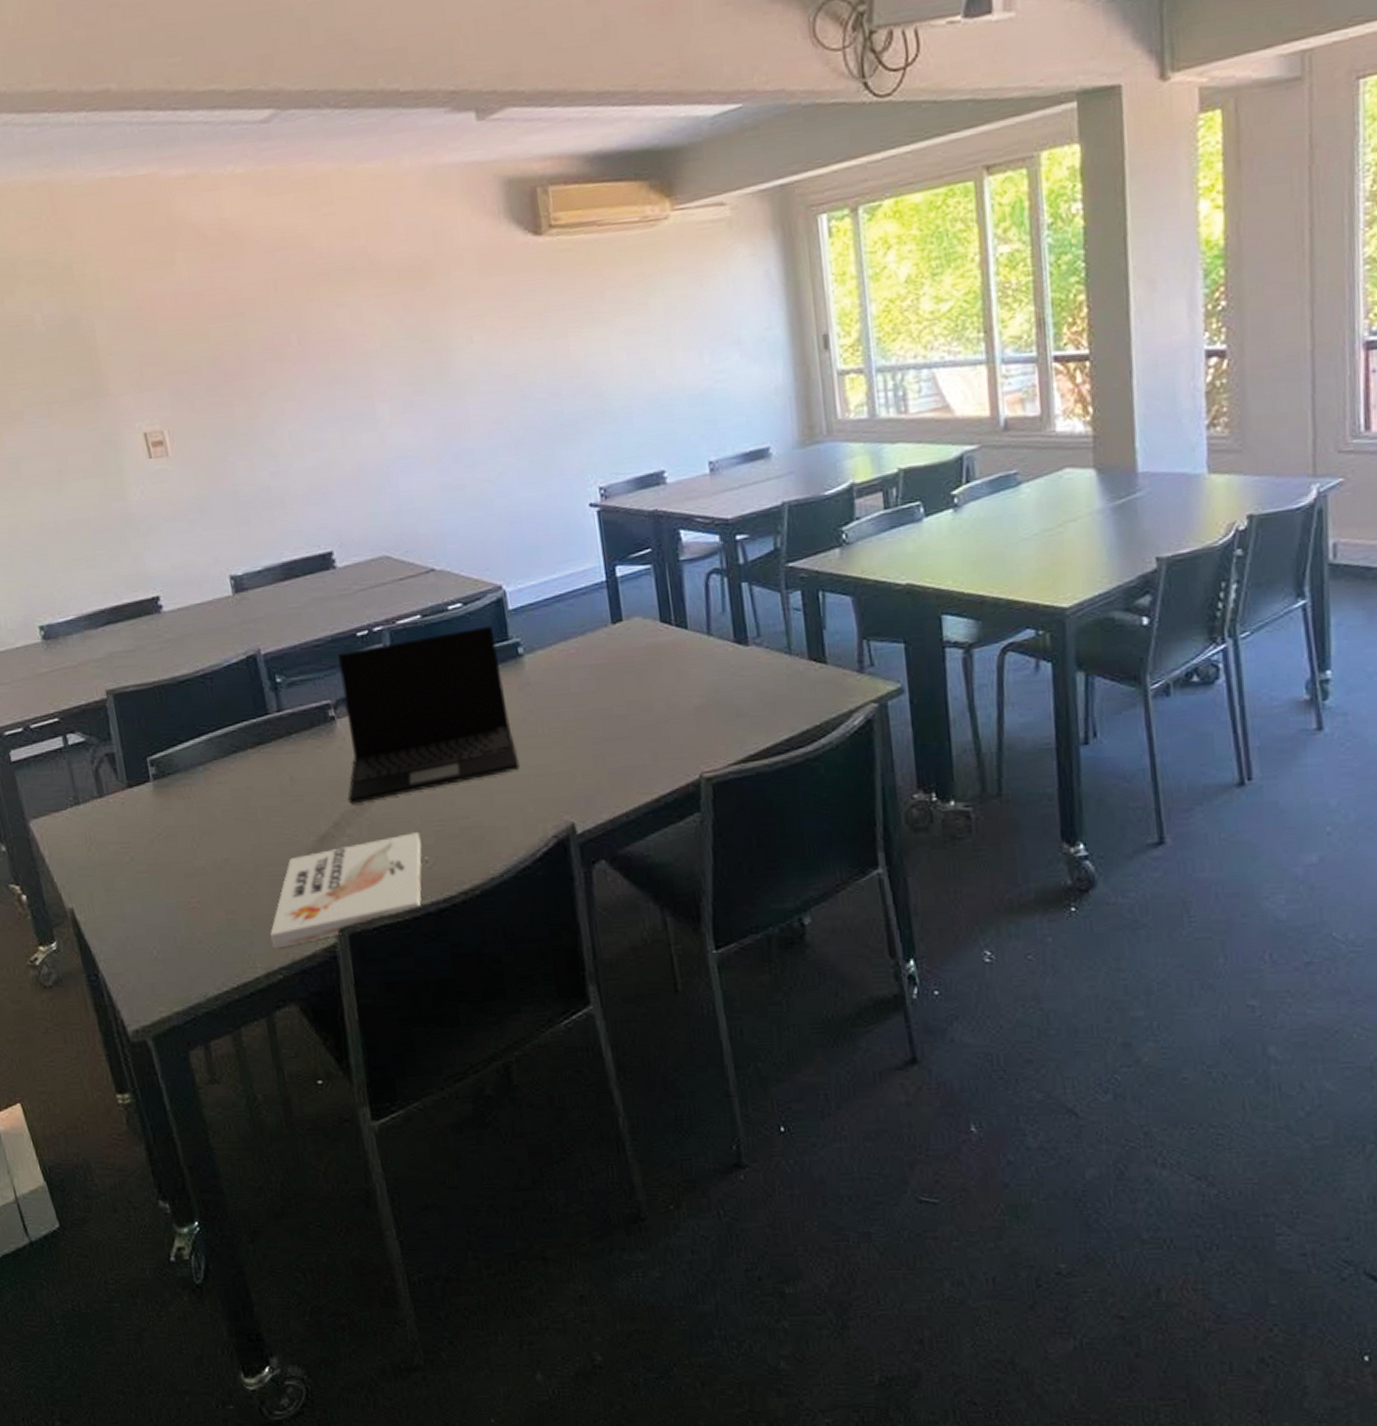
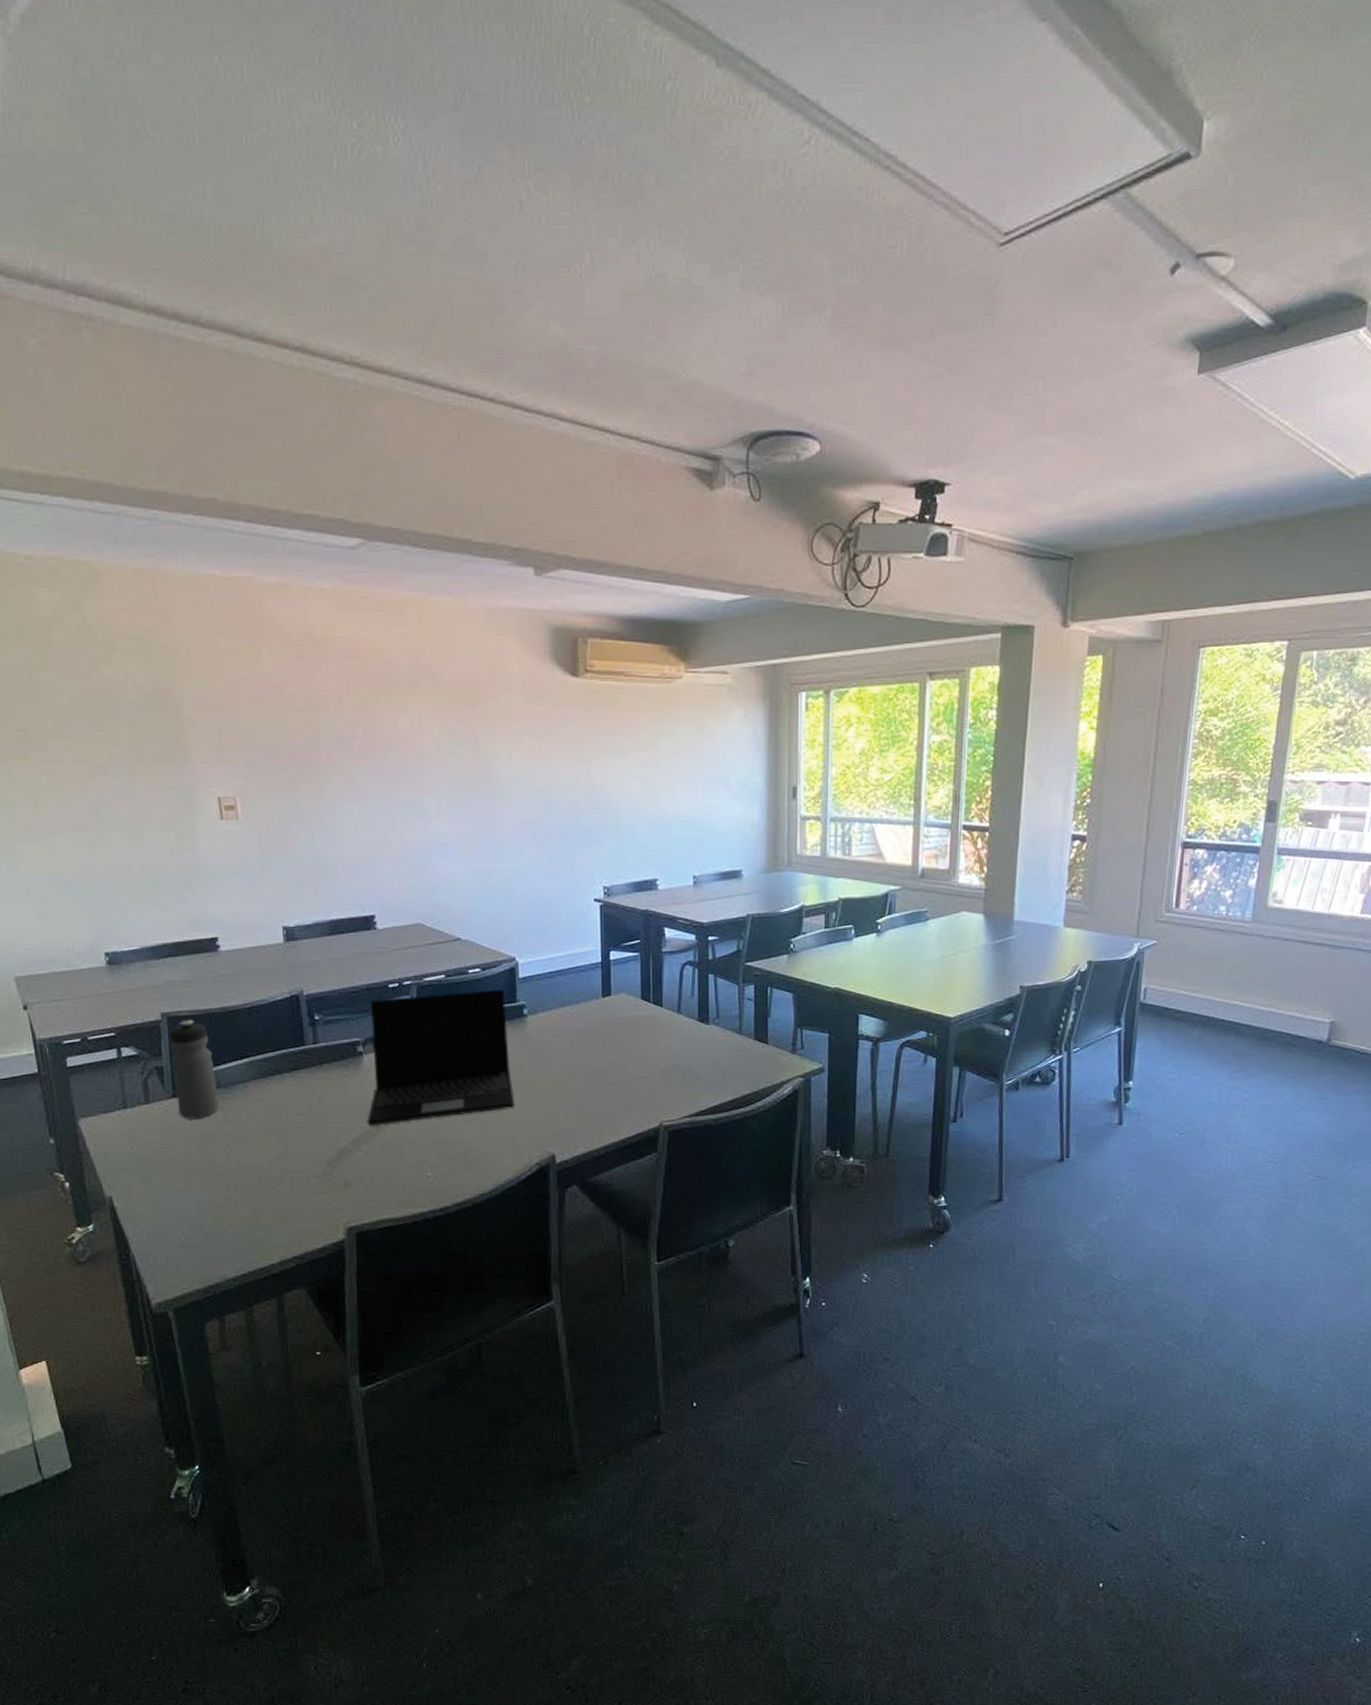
water bottle: none [117,695,180,812] -> present [169,1019,219,1119]
book: present [270,832,422,949] -> none [288,1153,426,1241]

